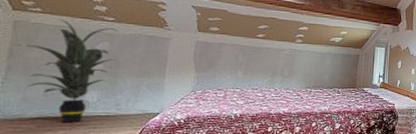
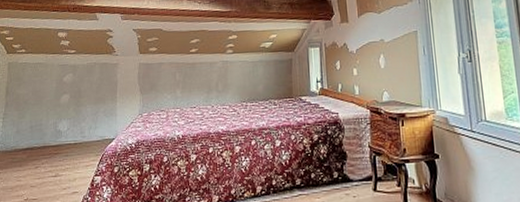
indoor plant: present [14,19,118,123] -> none [9,57,79,152]

